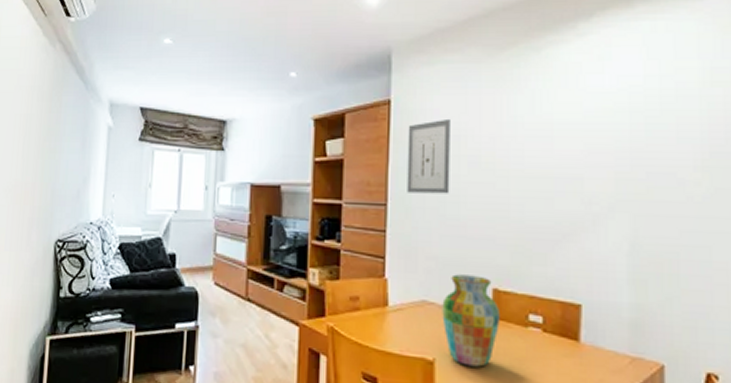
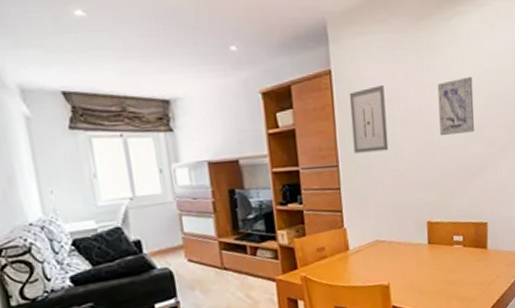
vase: present [442,274,499,367] -> none [391,213,434,283]
wall art: none [519,115,569,185] -> present [437,76,475,136]

